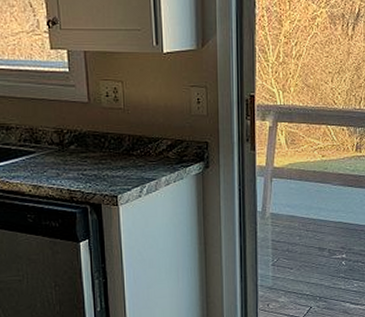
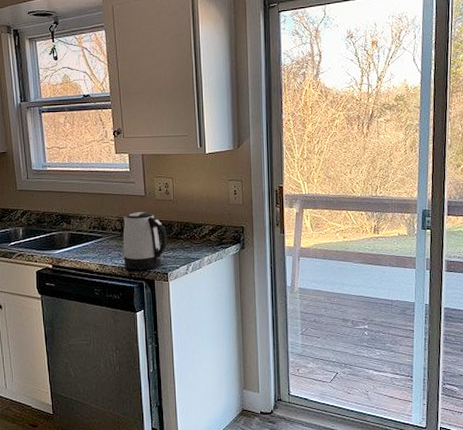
kettle: none [61,122,117,193] -> present [123,212,168,270]

